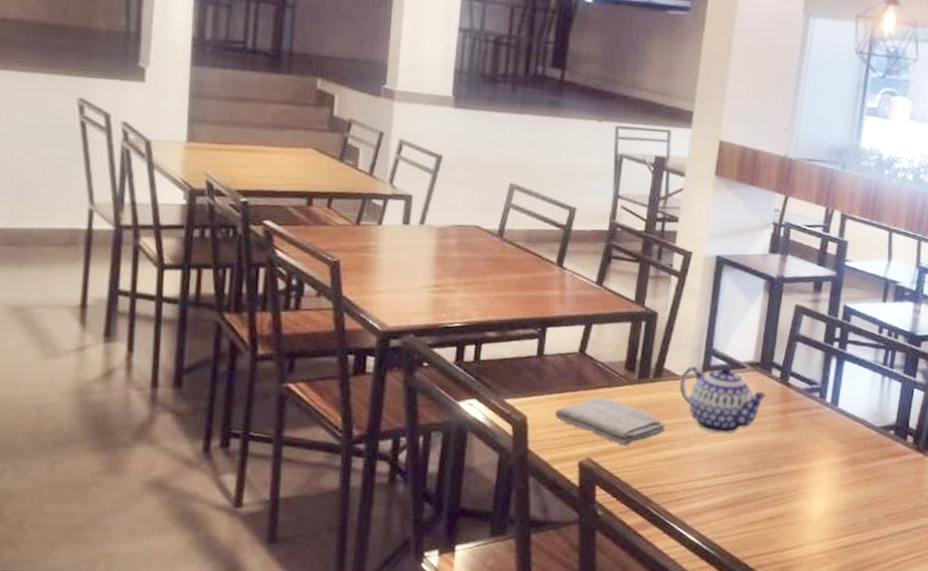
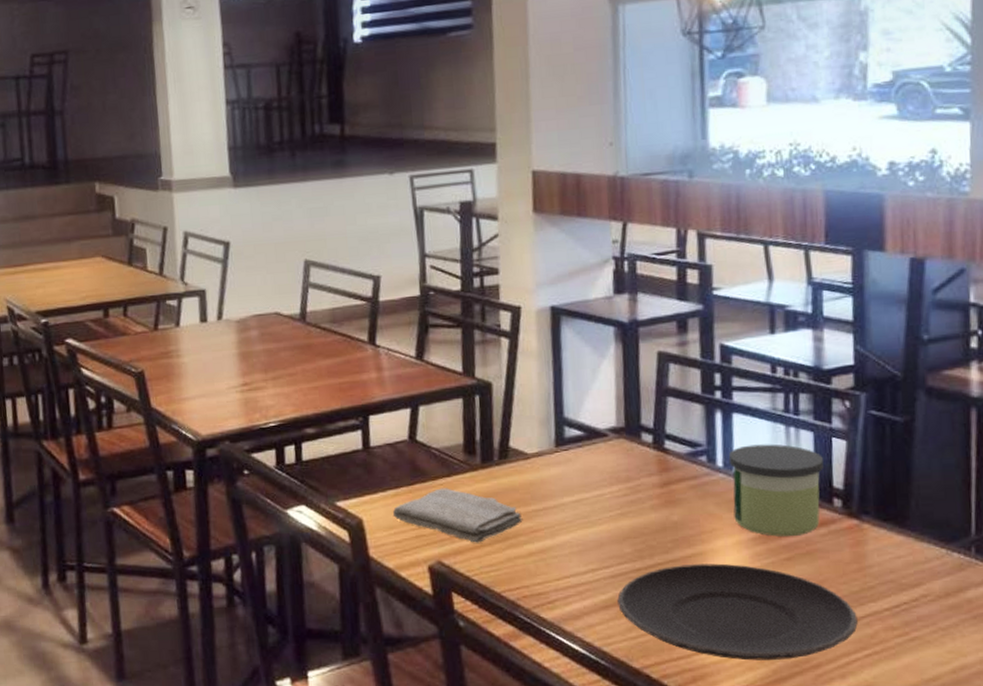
teapot: present [679,364,768,434] -> none [530,434,641,518]
plate: none [731,478,910,558] -> present [617,563,858,661]
candle: none [832,387,905,462] -> present [728,444,824,537]

